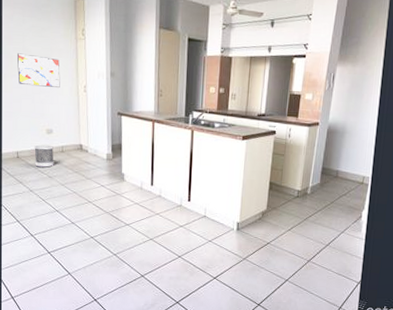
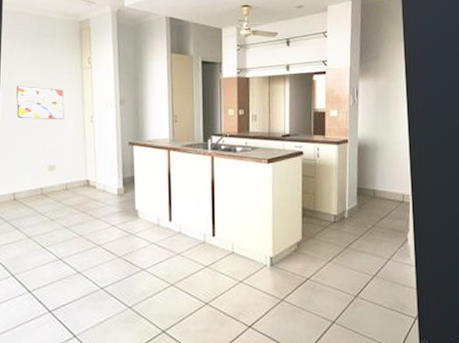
wastebasket: present [34,144,54,167] -> none [34,183,57,209]

